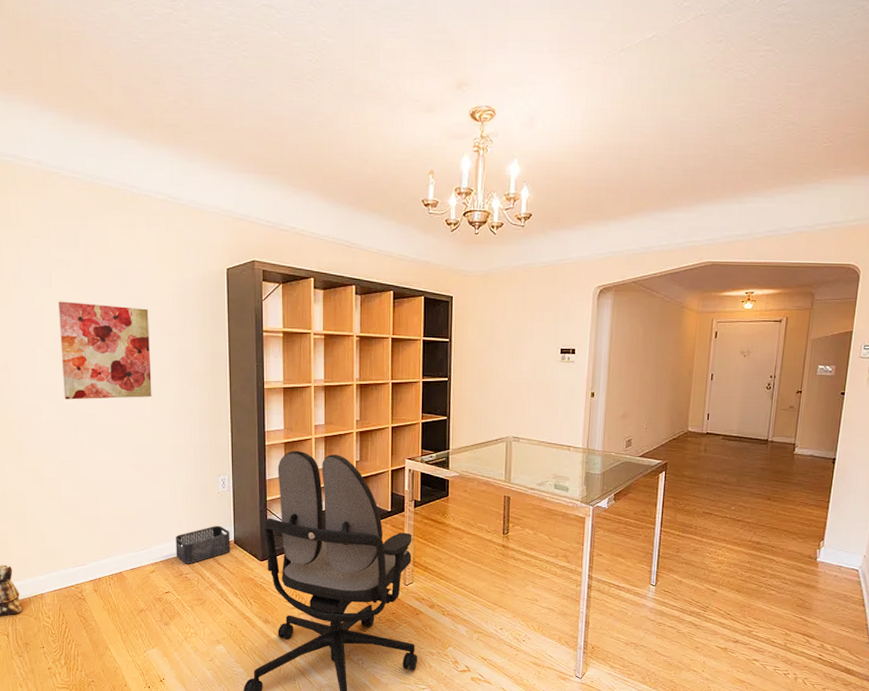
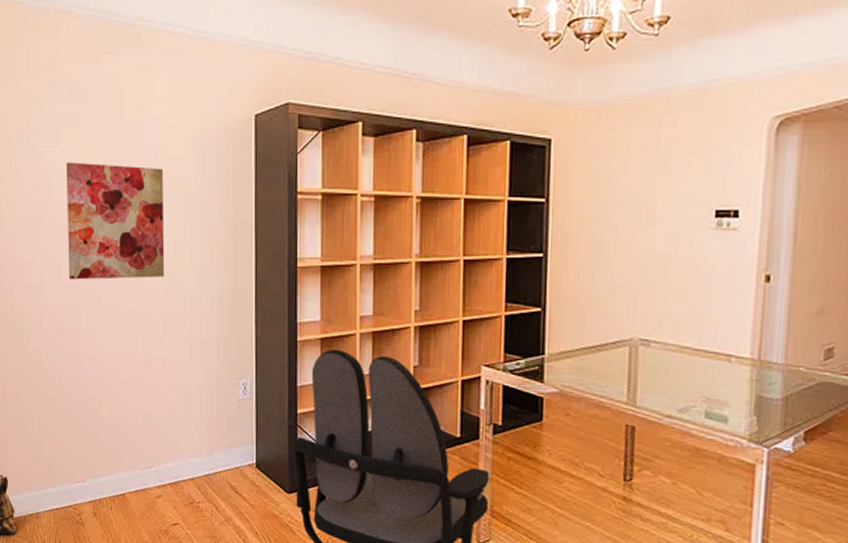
storage bin: present [175,525,230,564] -> none [186,442,252,491]

